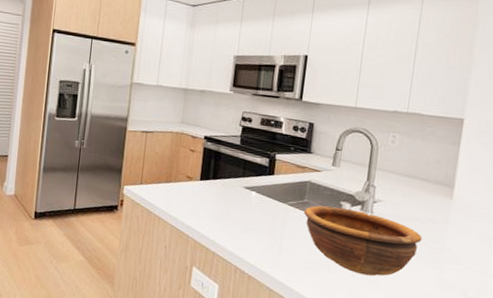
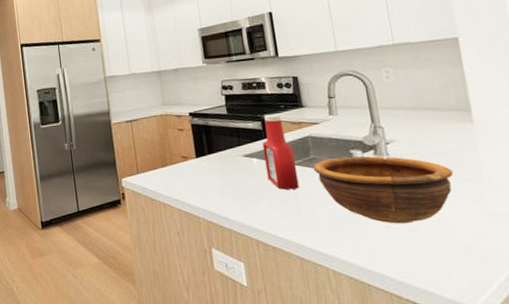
ketchup bottle: none [260,153,292,228] -> present [262,114,300,190]

